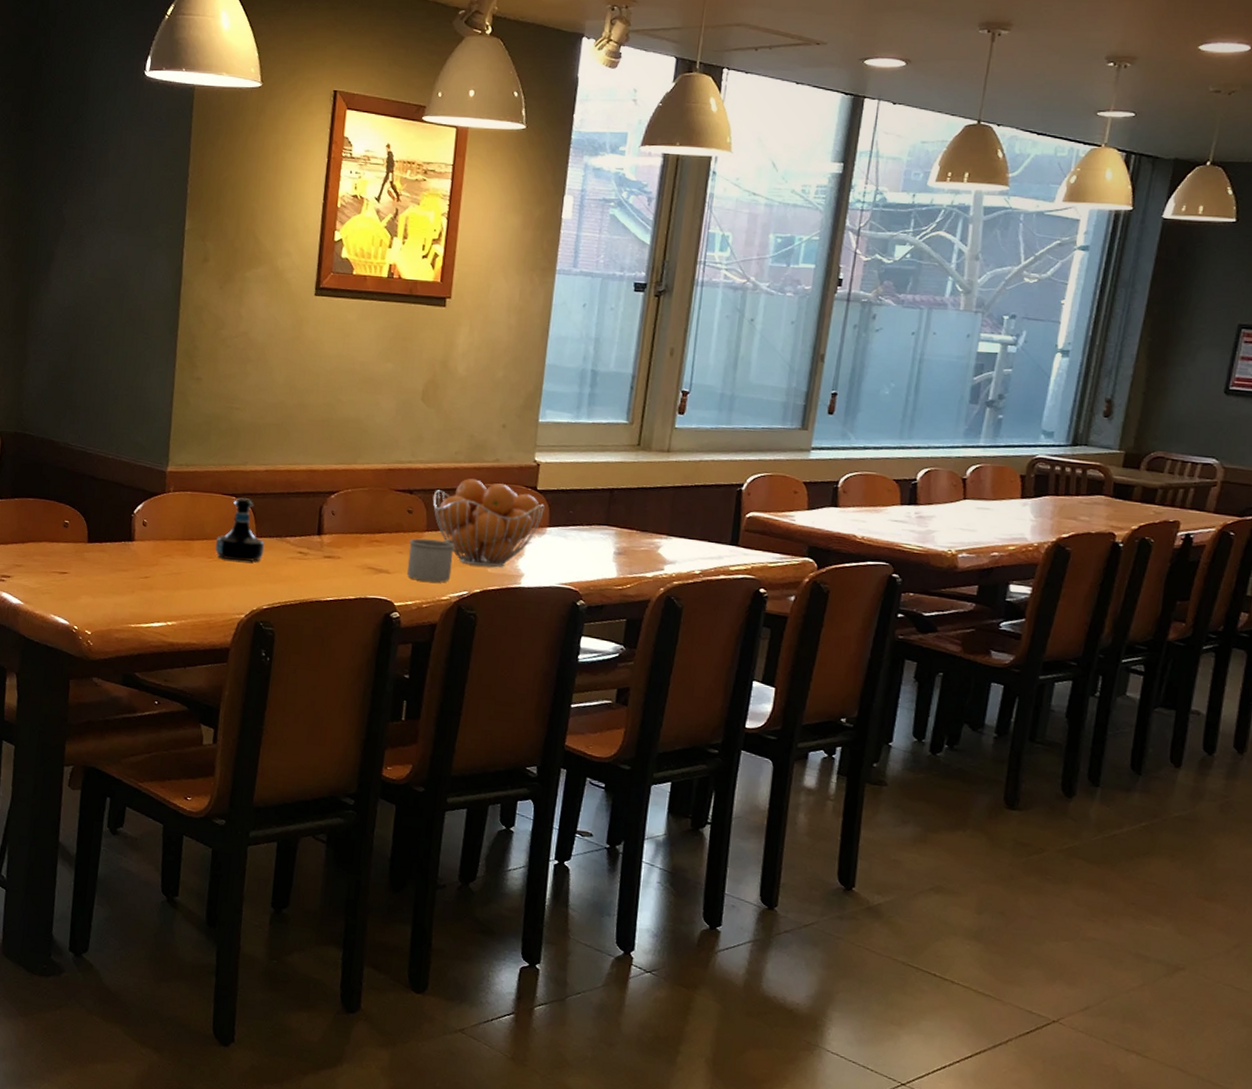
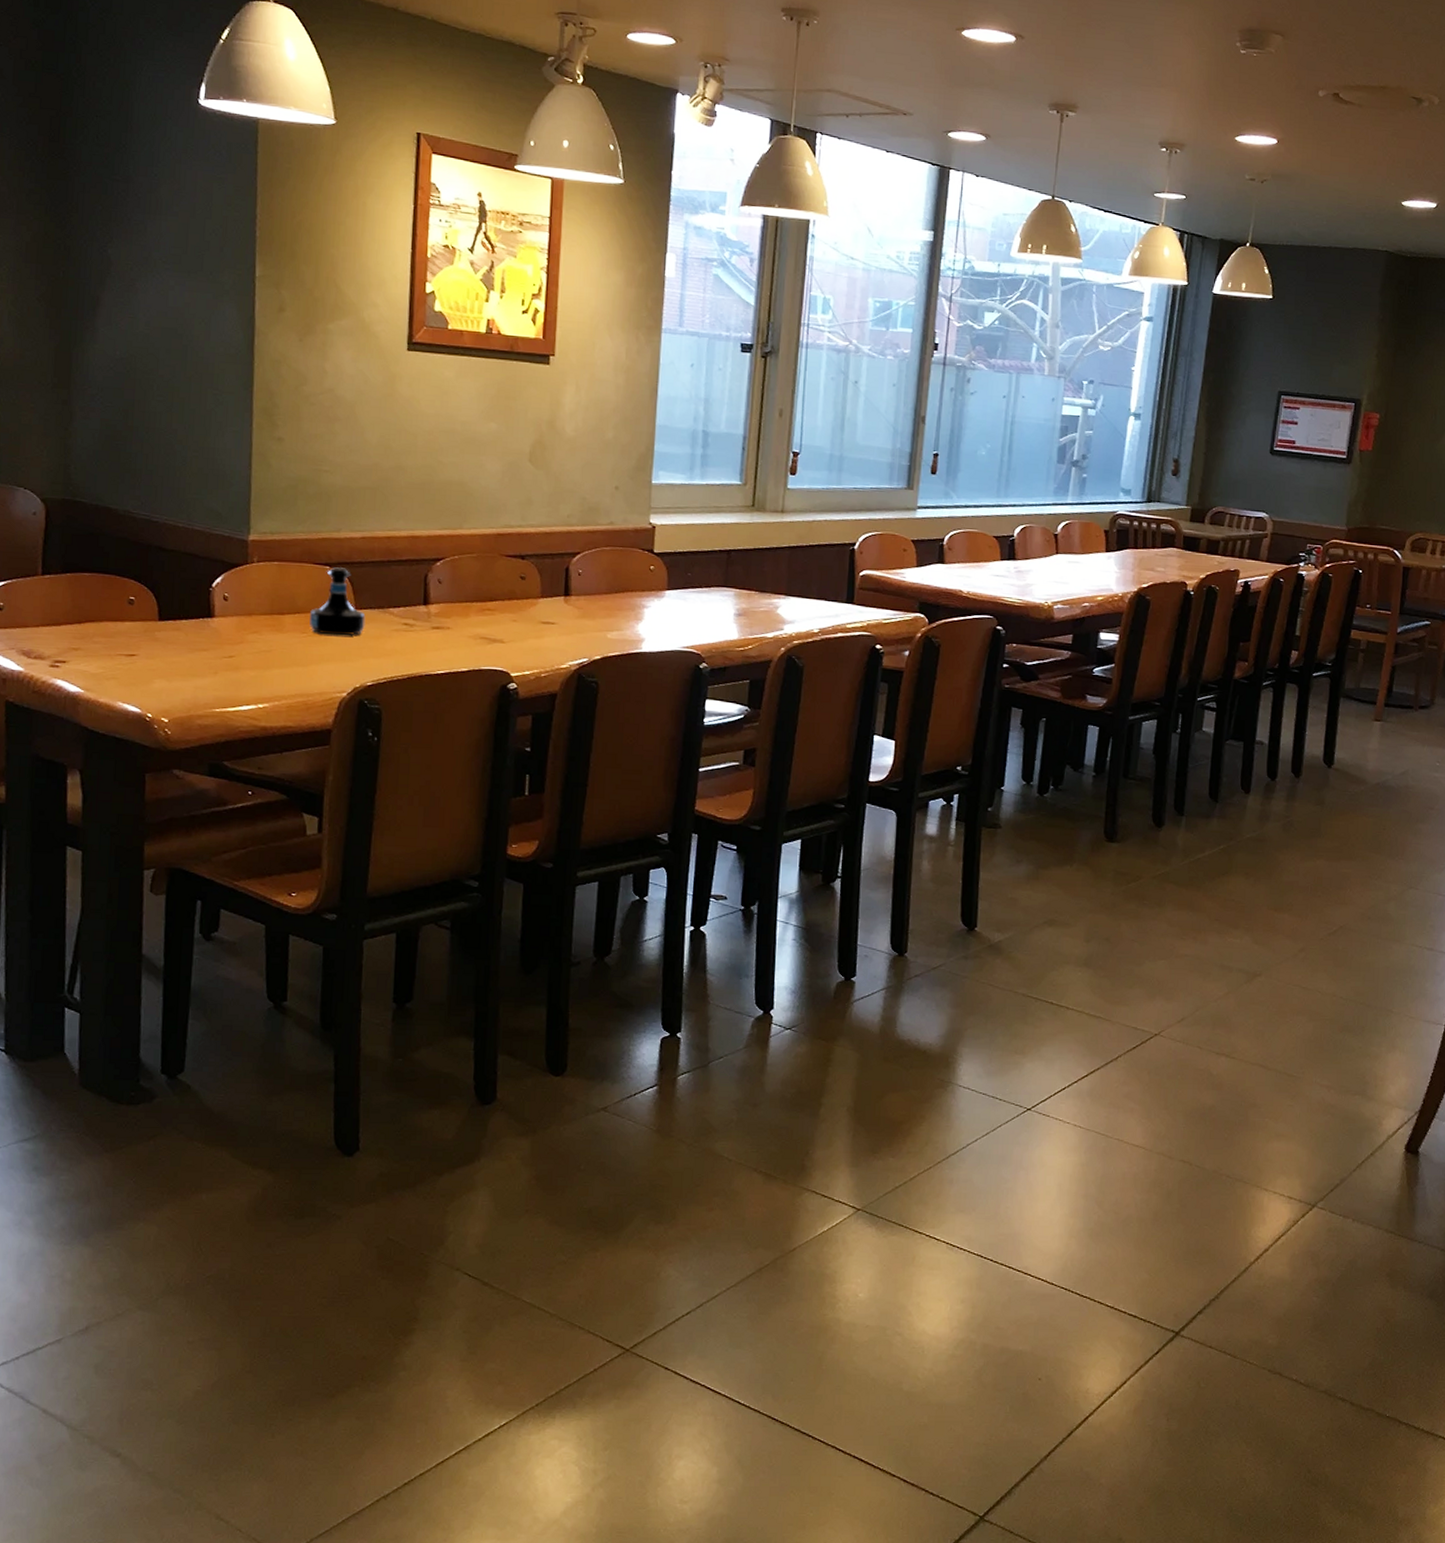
mug: present [407,538,455,582] -> none [523,604,572,650]
fruit basket: present [432,478,545,568] -> none [546,542,662,633]

